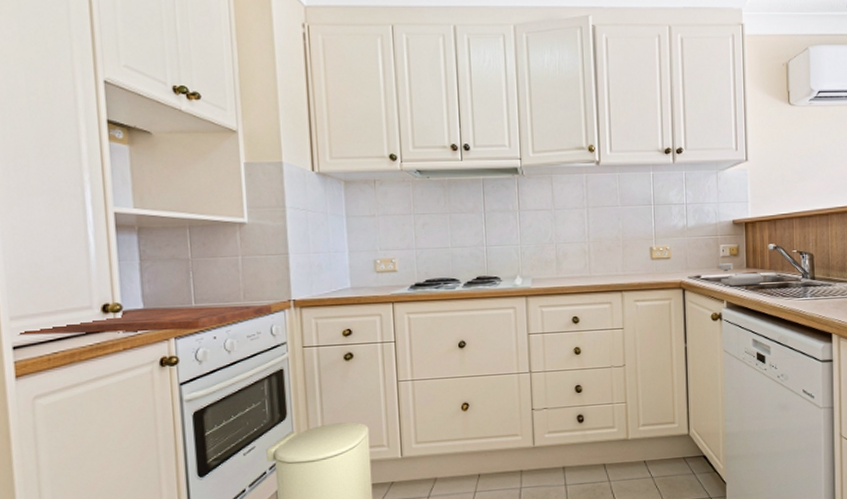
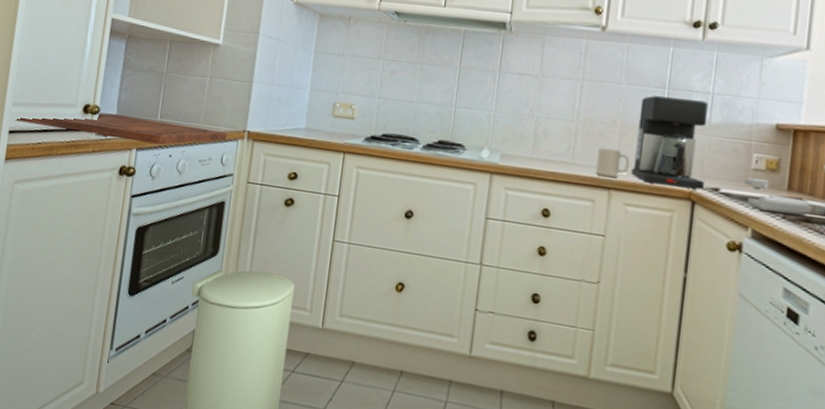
mug: none [609,259,633,282] -> present [596,147,630,177]
coffee maker: none [635,211,689,281] -> present [631,96,709,190]

